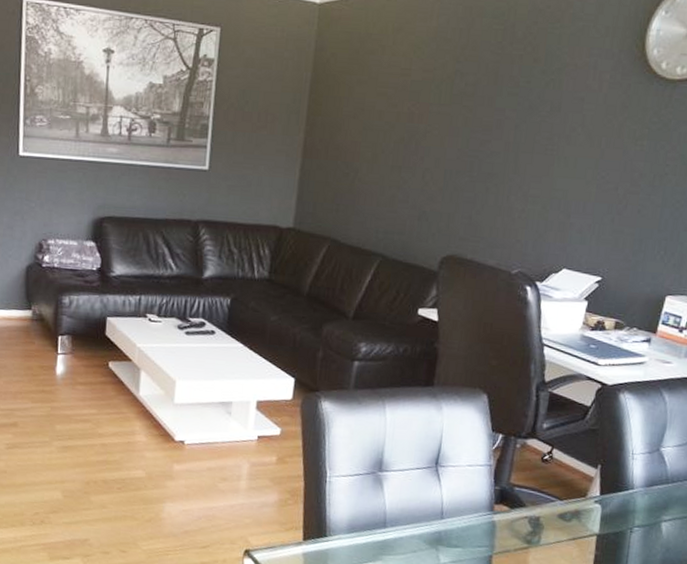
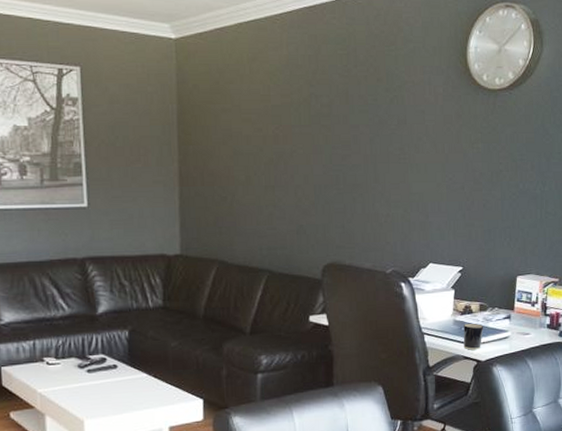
mug: none [588,340,617,372] -> present [463,323,484,350]

